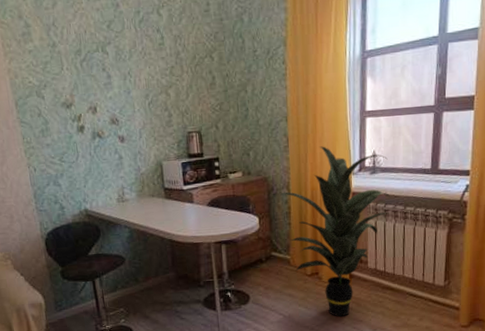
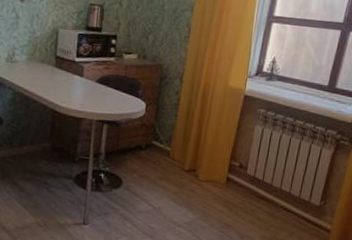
indoor plant: present [280,146,392,317] -> none [172,43,287,219]

